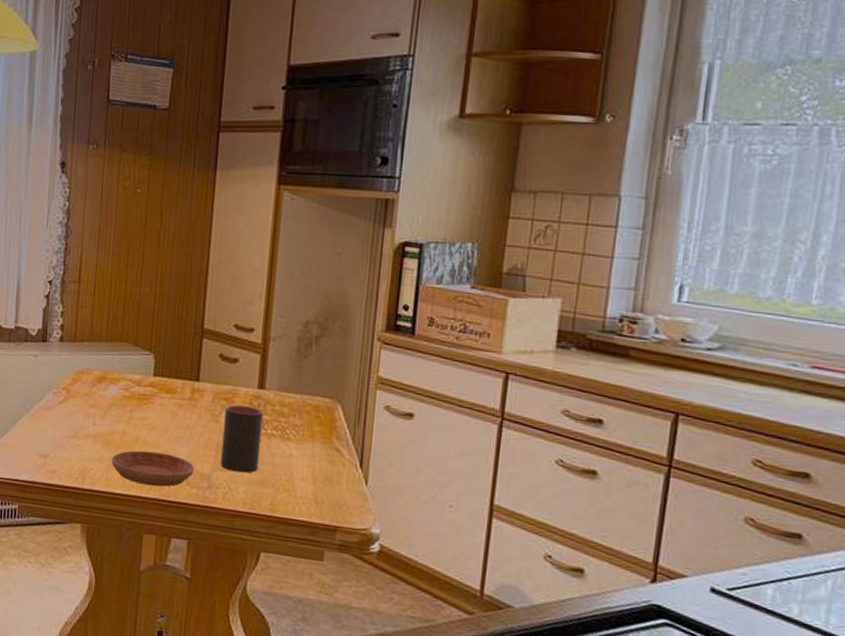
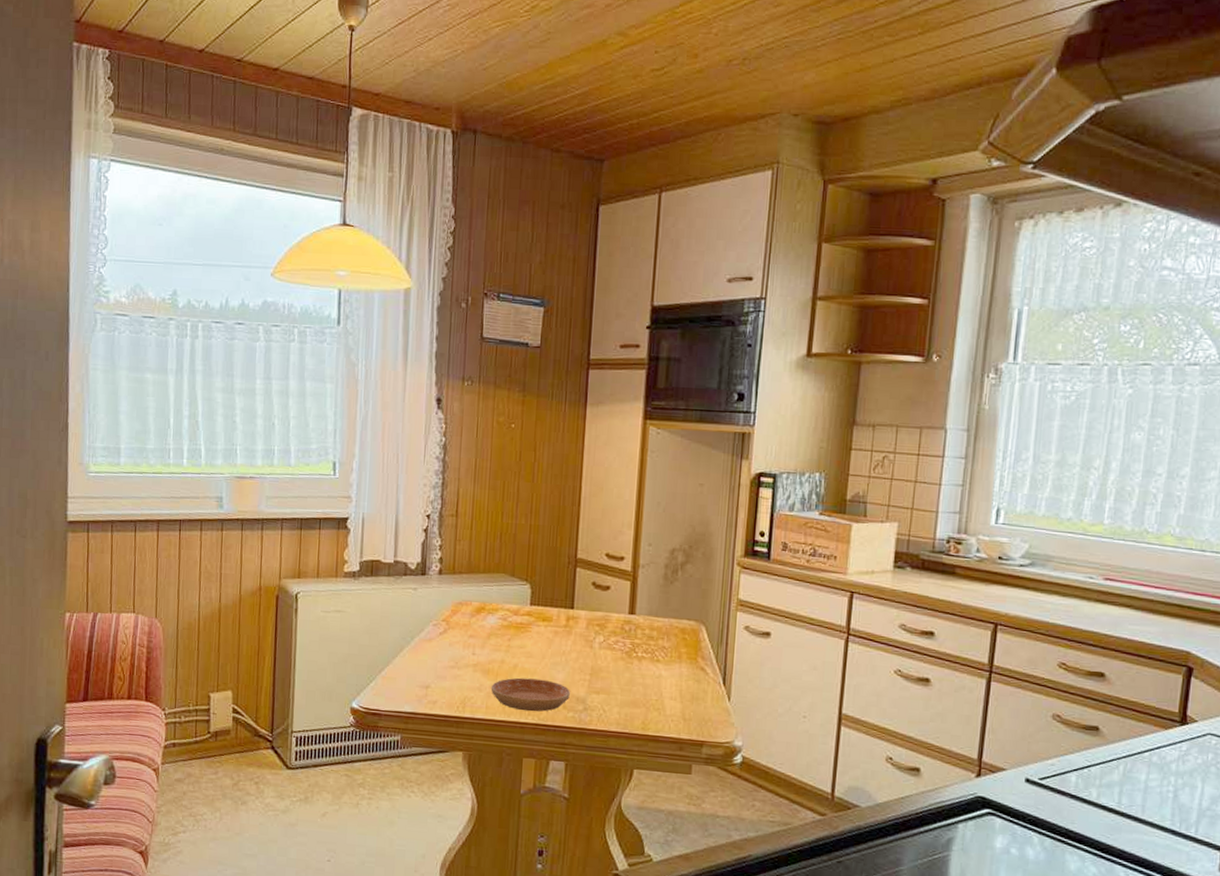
cup: present [220,405,263,473] -> none [595,630,634,695]

